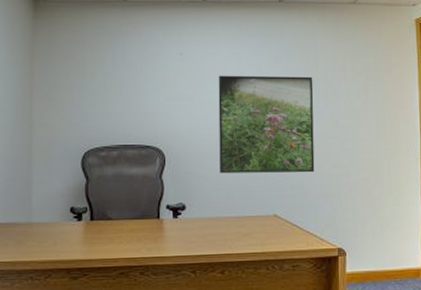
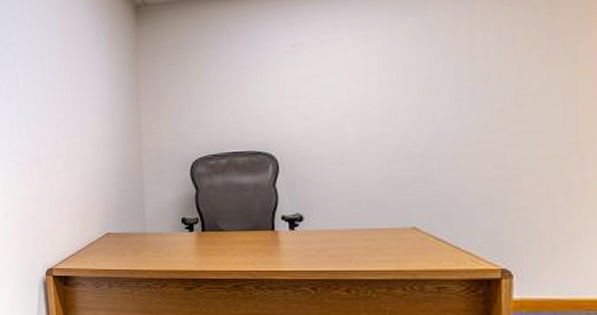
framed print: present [218,75,315,174] -> none [339,55,469,180]

